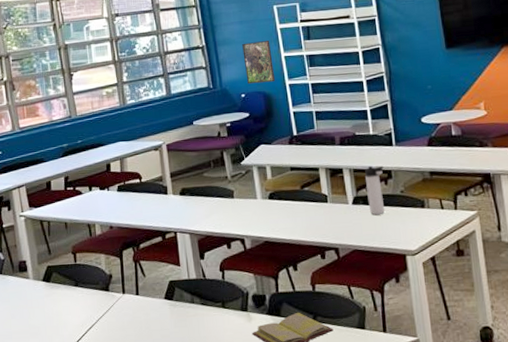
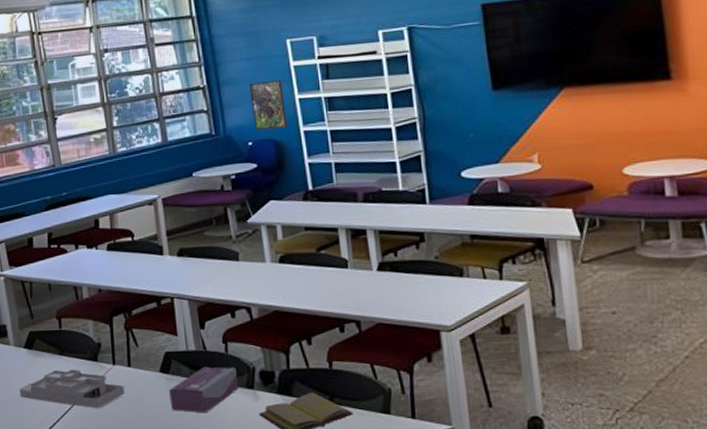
desk organizer: none [38,298,133,334] -> present [20,369,124,409]
tissue box: none [173,292,235,335] -> present [169,366,239,414]
thermos bottle: present [365,165,385,216] -> none [392,227,416,284]

